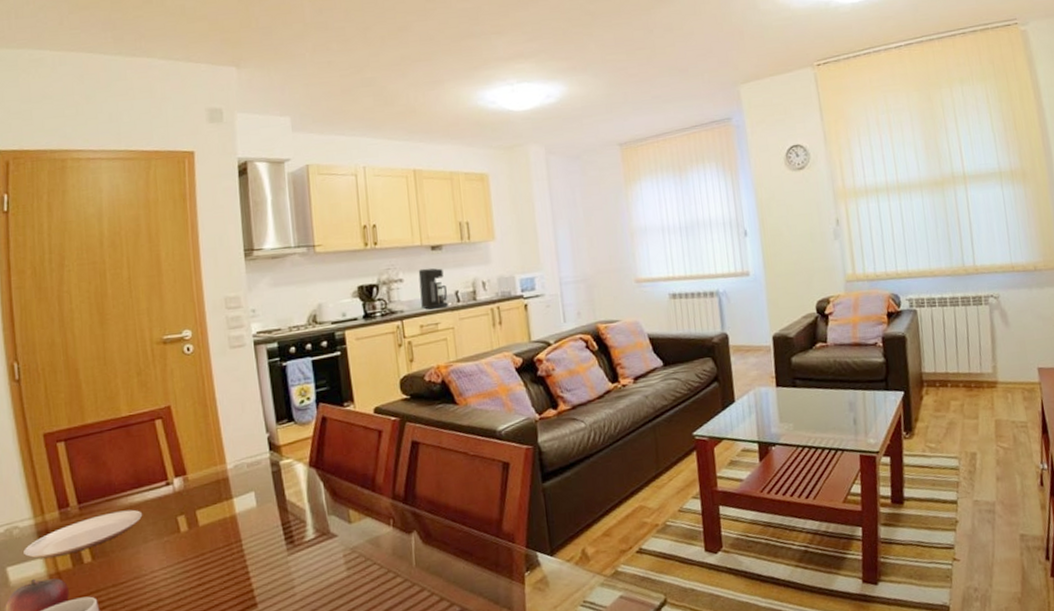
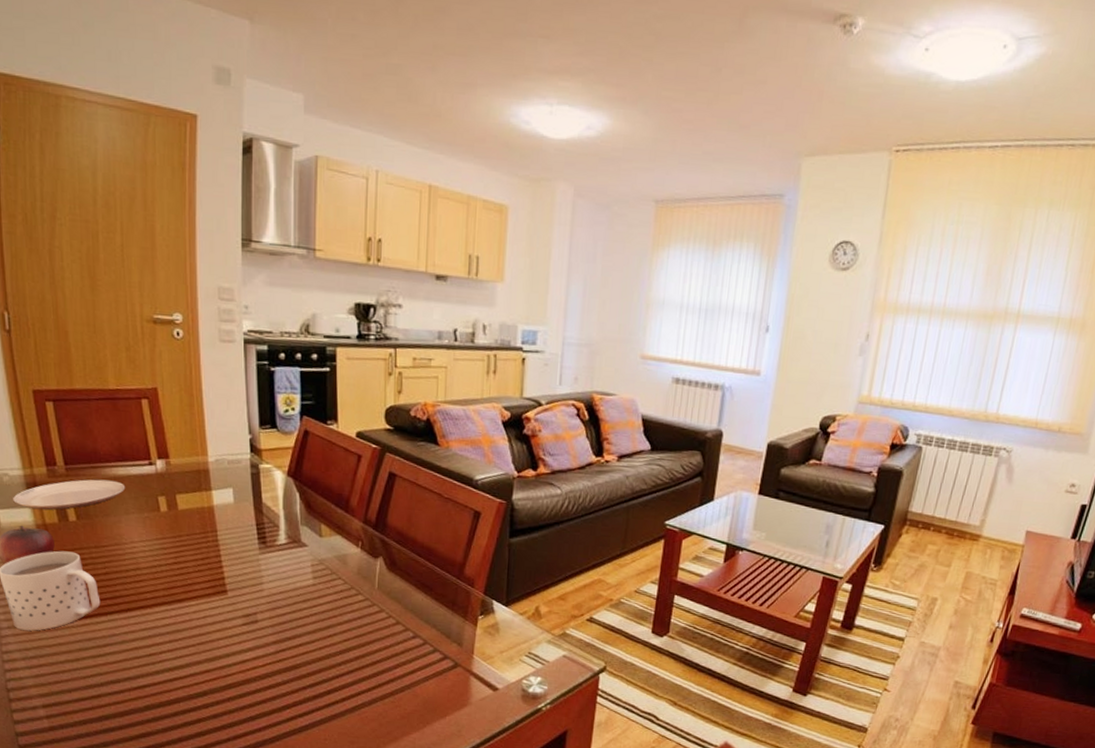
coffee maker: present [418,268,449,310] -> none [417,297,446,344]

